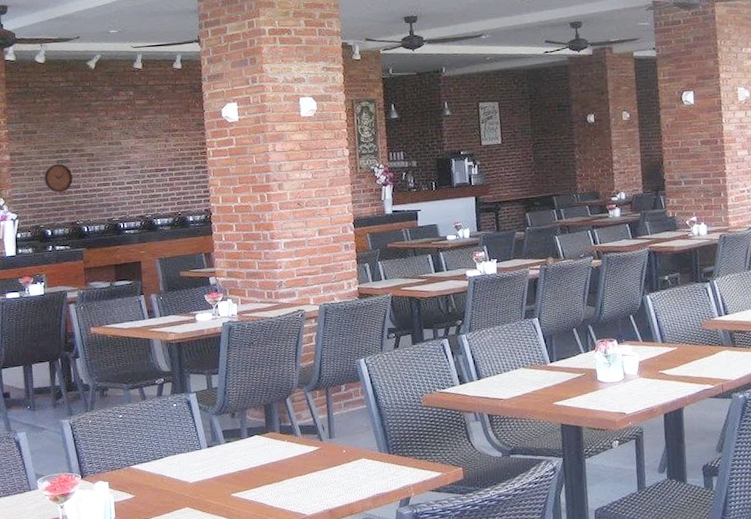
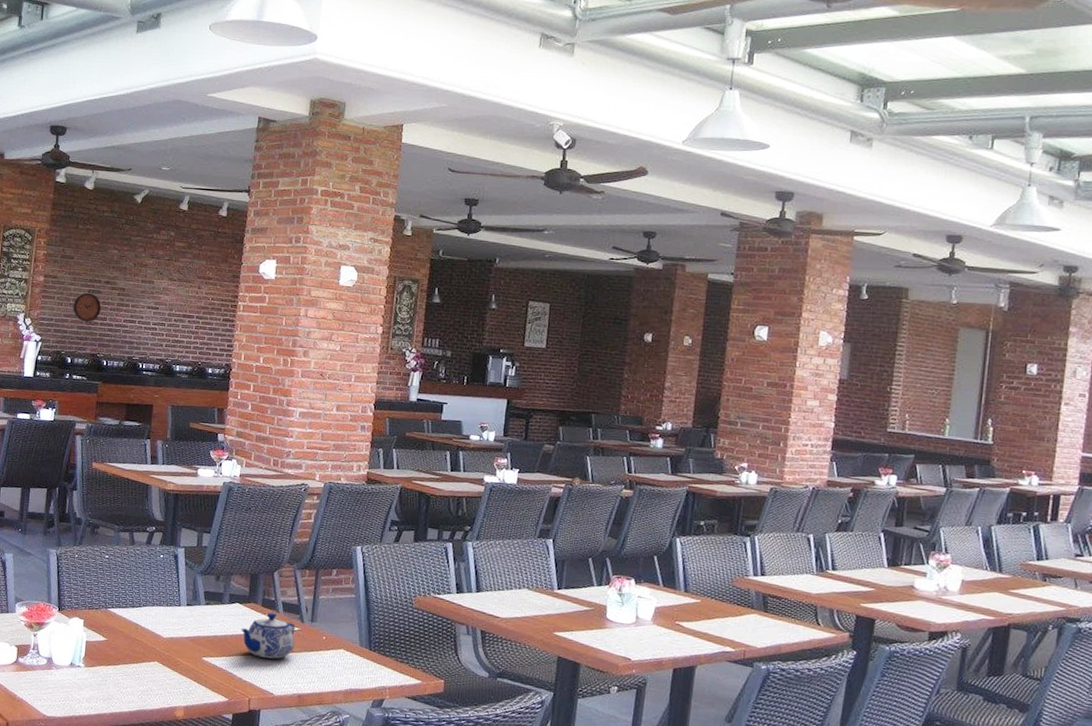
teapot: none [263,437,318,482] -> present [240,612,296,659]

